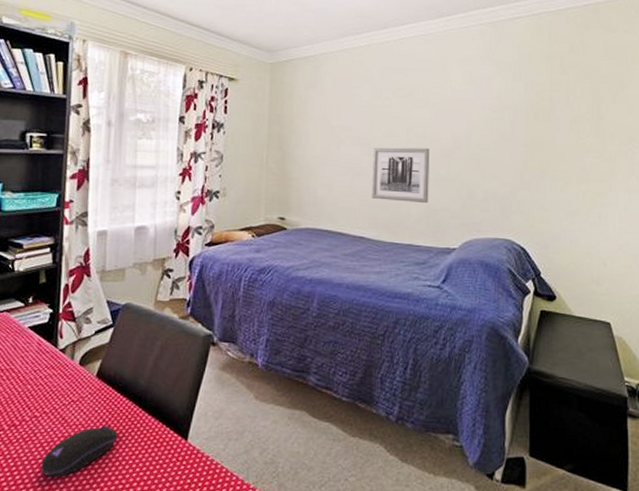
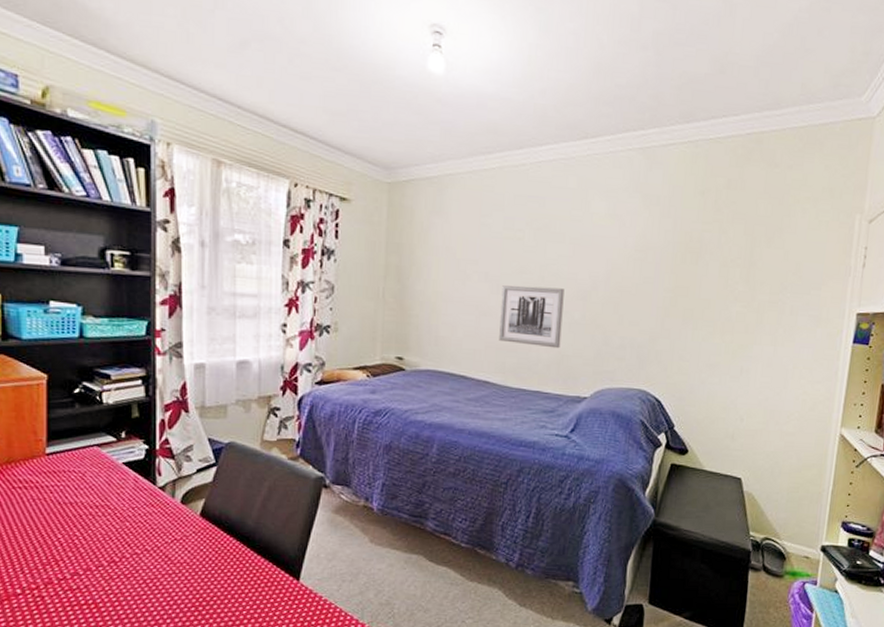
computer mouse: present [40,424,118,477] -> none [145,563,226,613]

